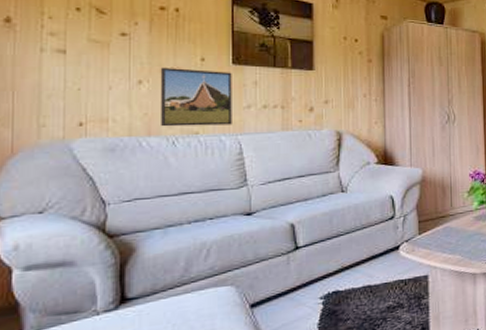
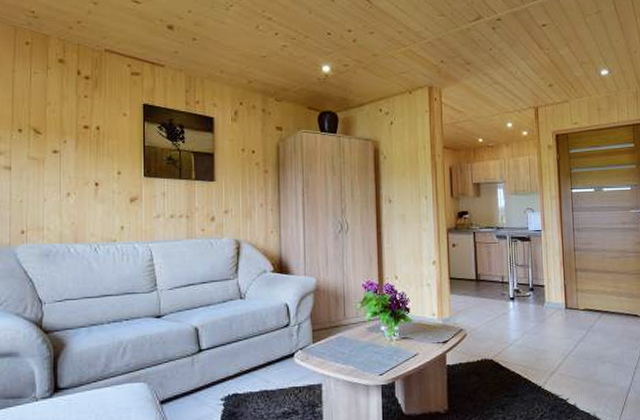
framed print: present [160,67,232,127] -> none [84,180,144,235]

